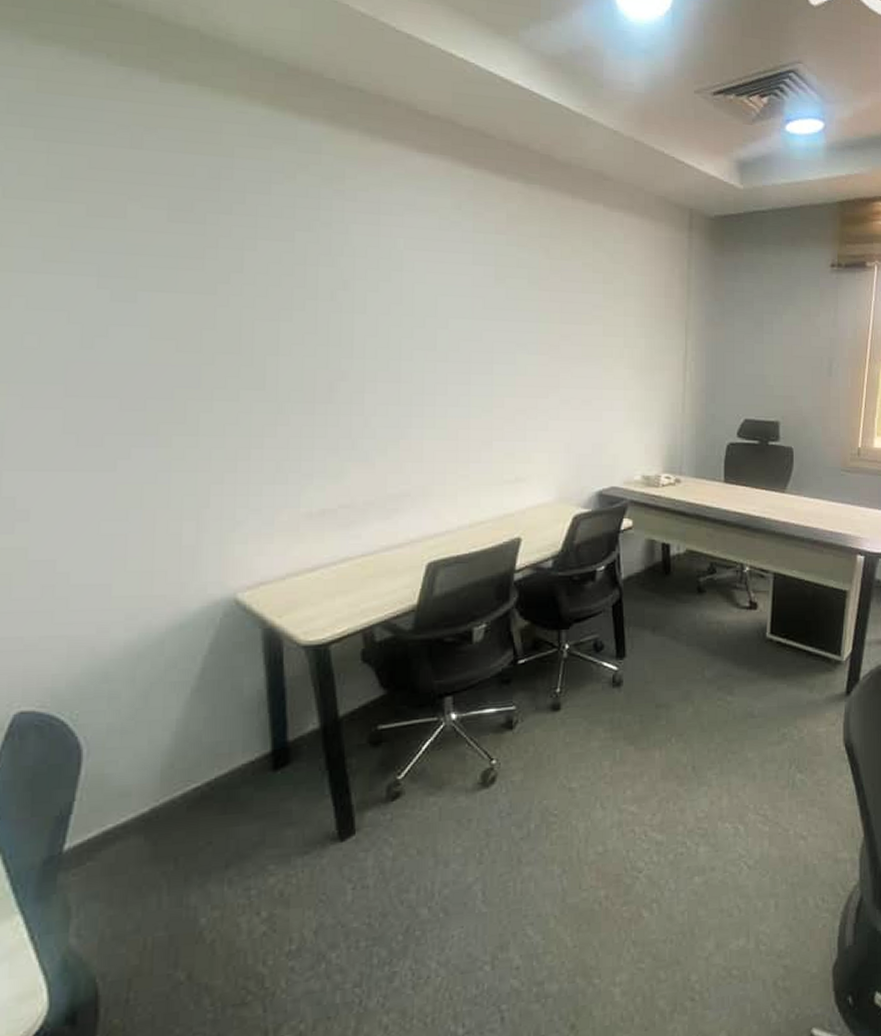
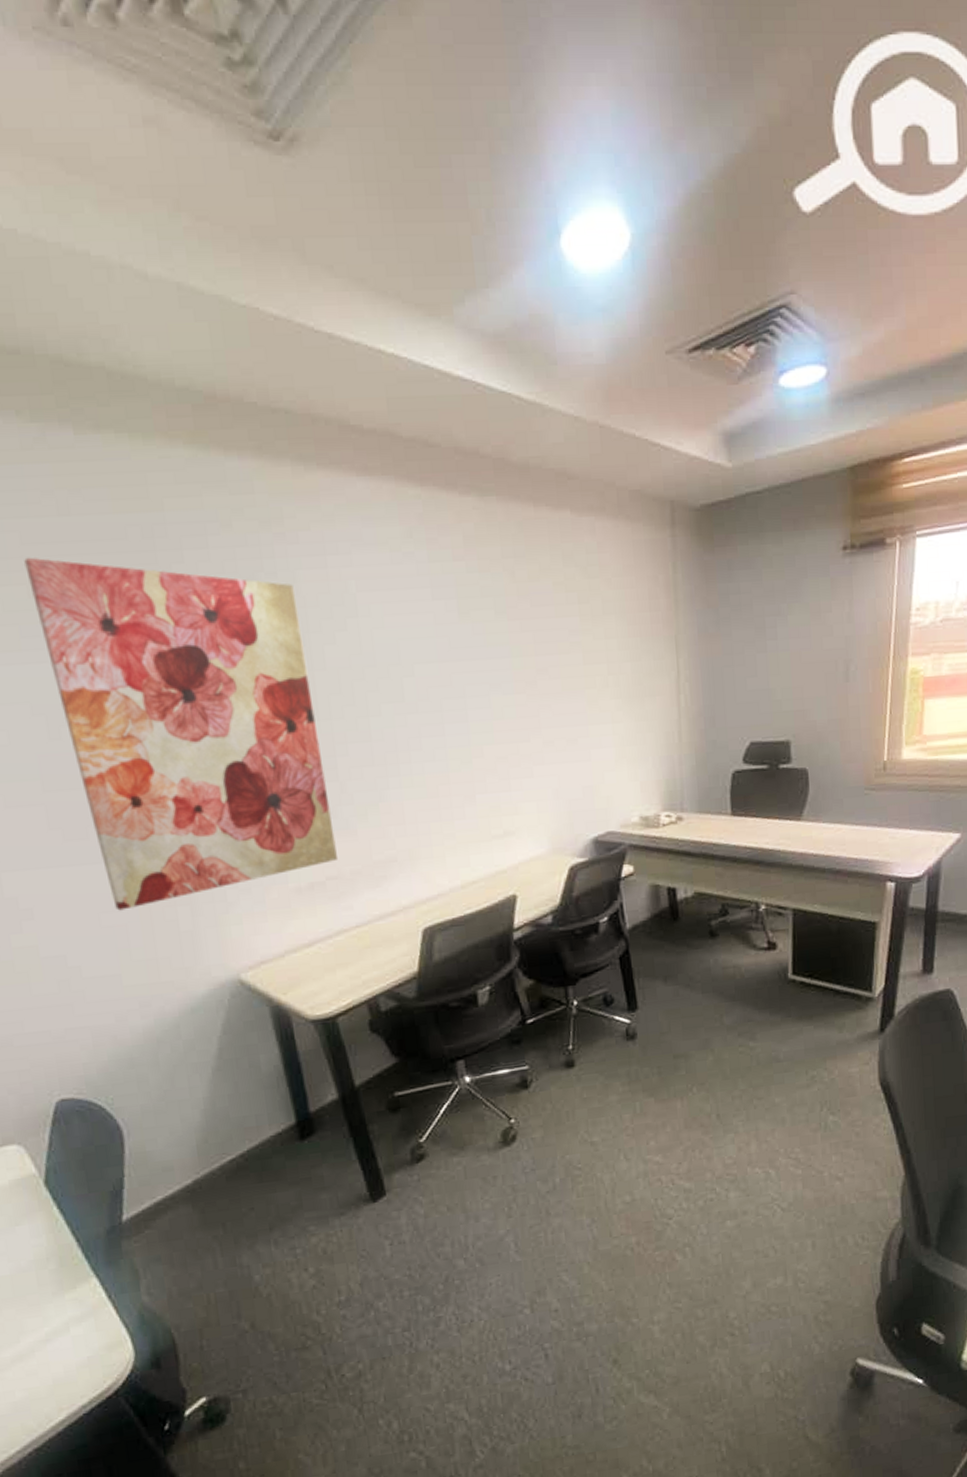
wall art: none [88,180,354,520] -> present [24,557,339,911]

